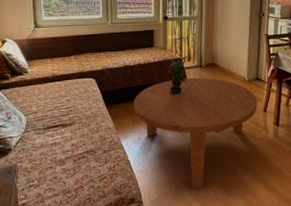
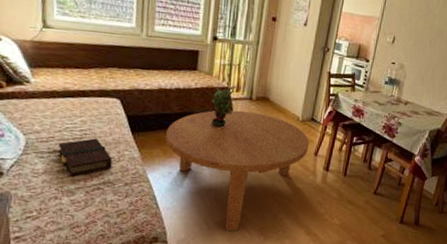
book: none [50,113,93,148] -> present [58,138,113,177]

